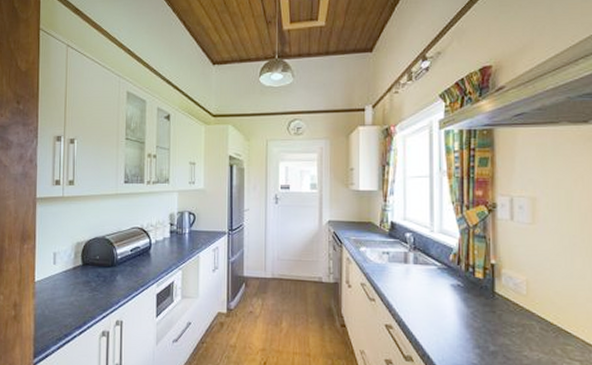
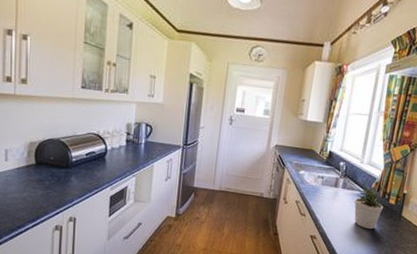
potted plant: none [432,257,470,313] -> present [354,184,385,230]

